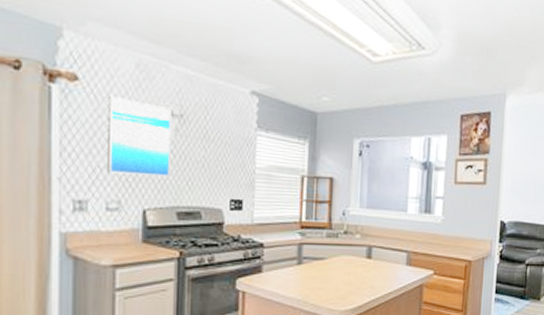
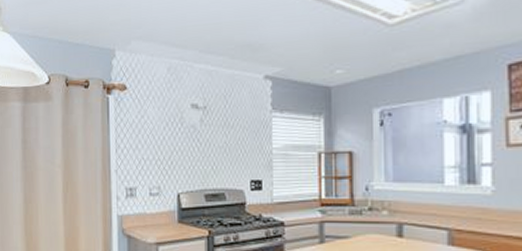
wall art: present [107,96,172,178] -> none [147,98,198,164]

